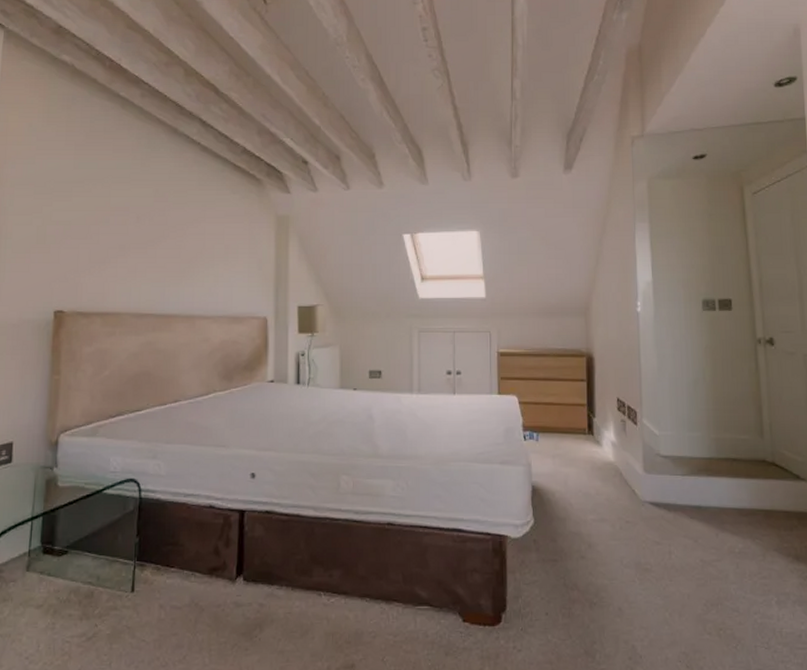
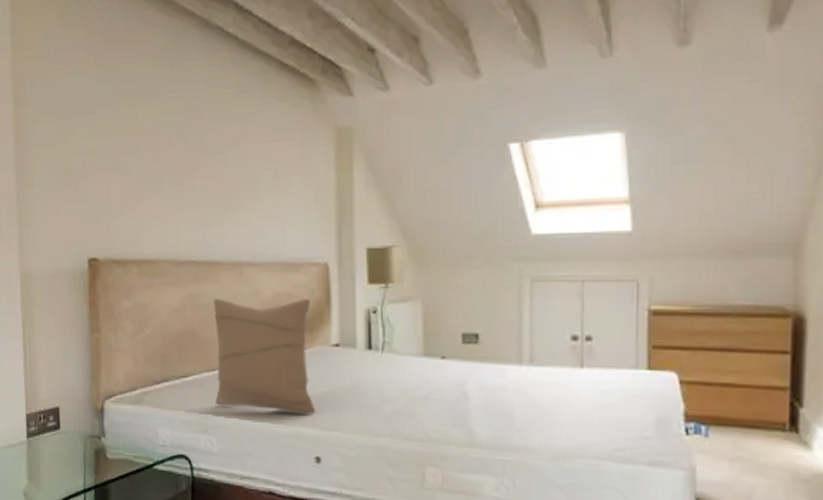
pillow: none [165,345,252,438] -> present [213,299,315,414]

